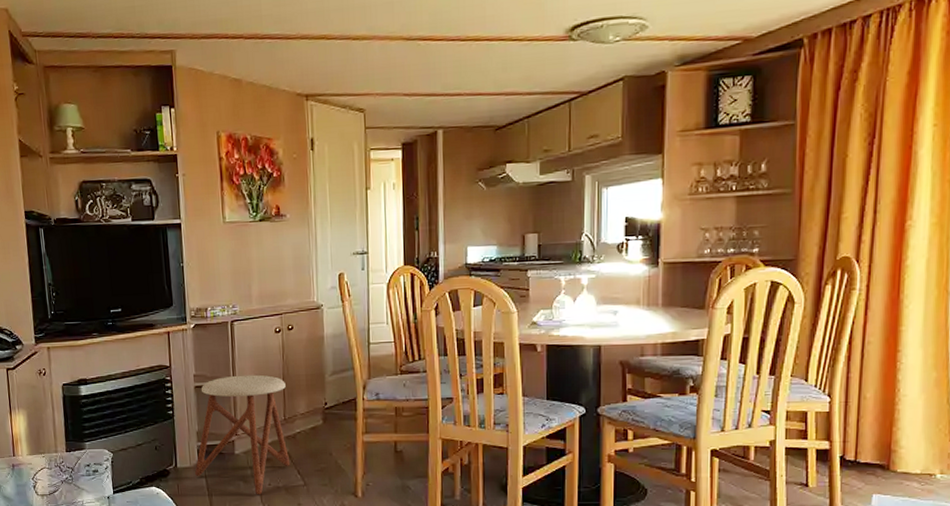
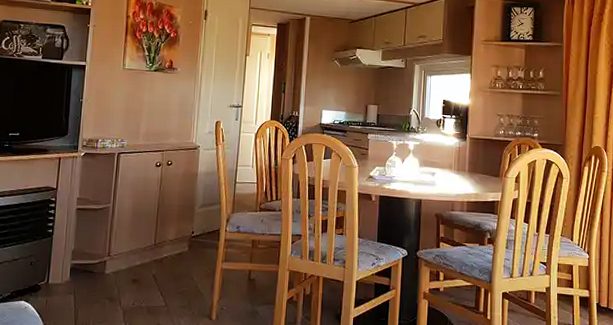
stool: present [195,374,291,495] -> none [65,201,159,314]

